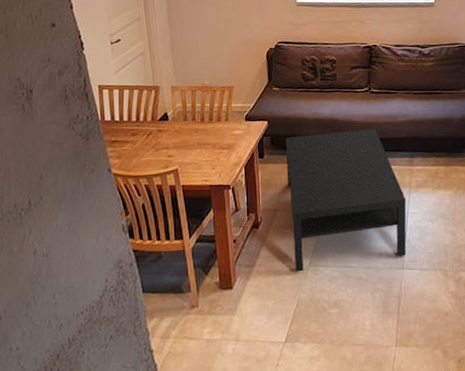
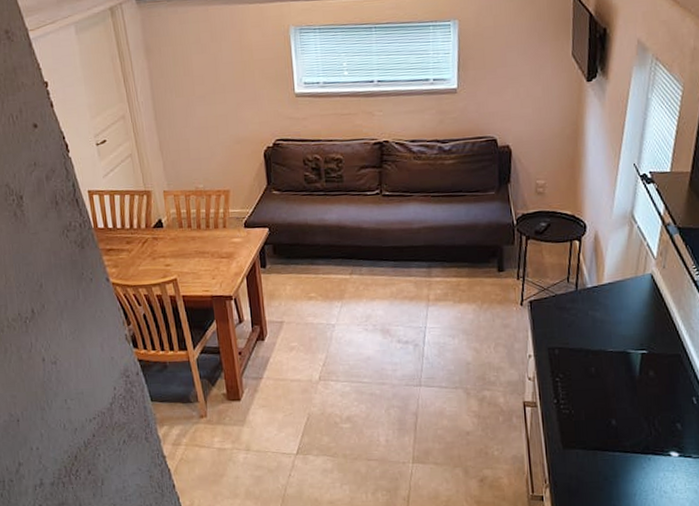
coffee table: present [285,128,407,272] -> none [288,236,424,386]

